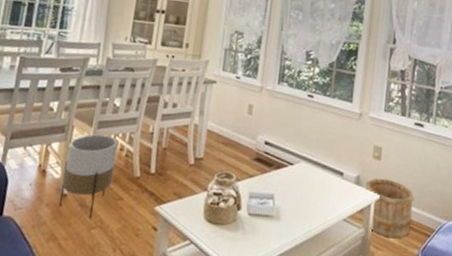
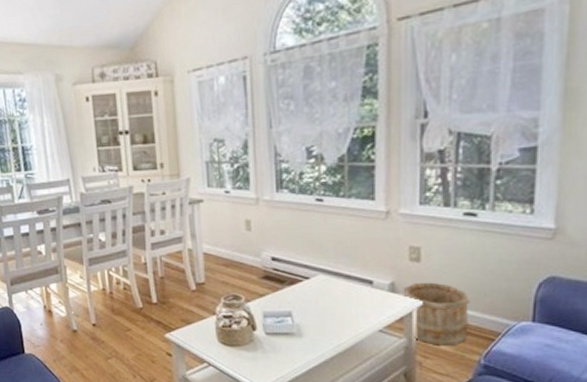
planter: present [58,134,118,219] -> none [66,271,117,350]

